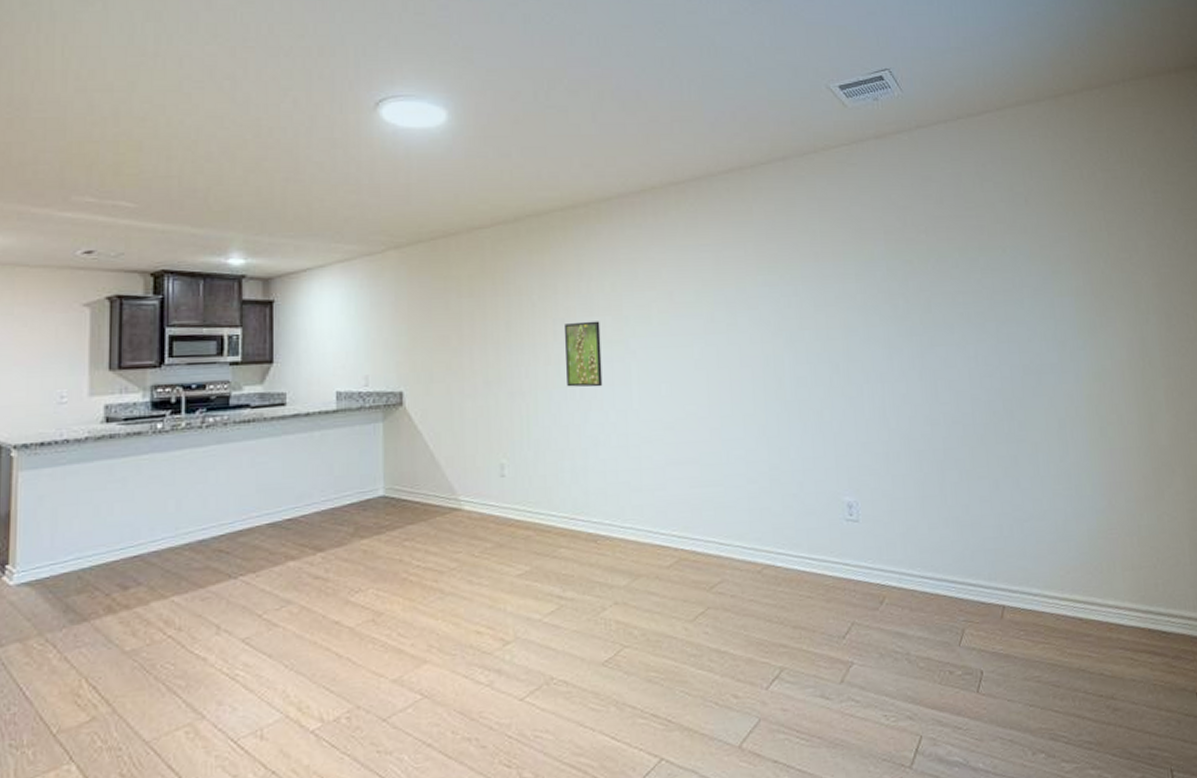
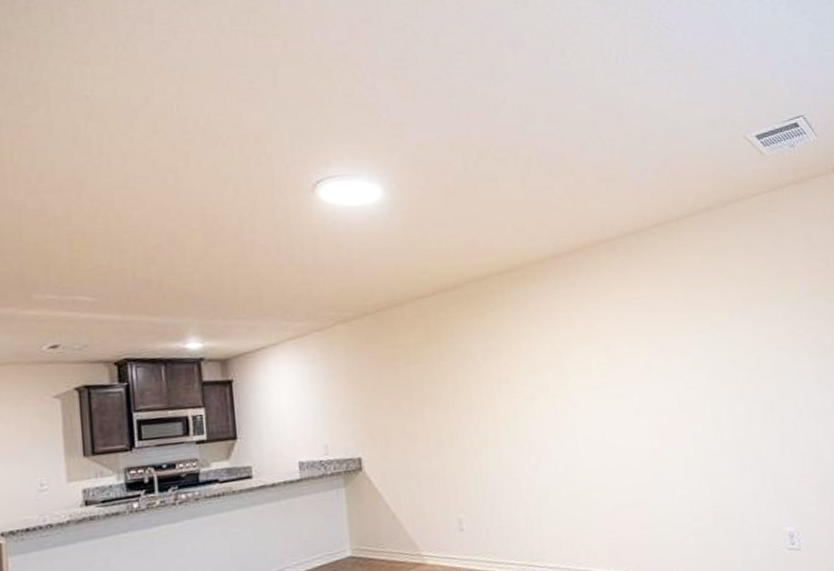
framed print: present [565,321,603,387] -> none [509,377,550,442]

